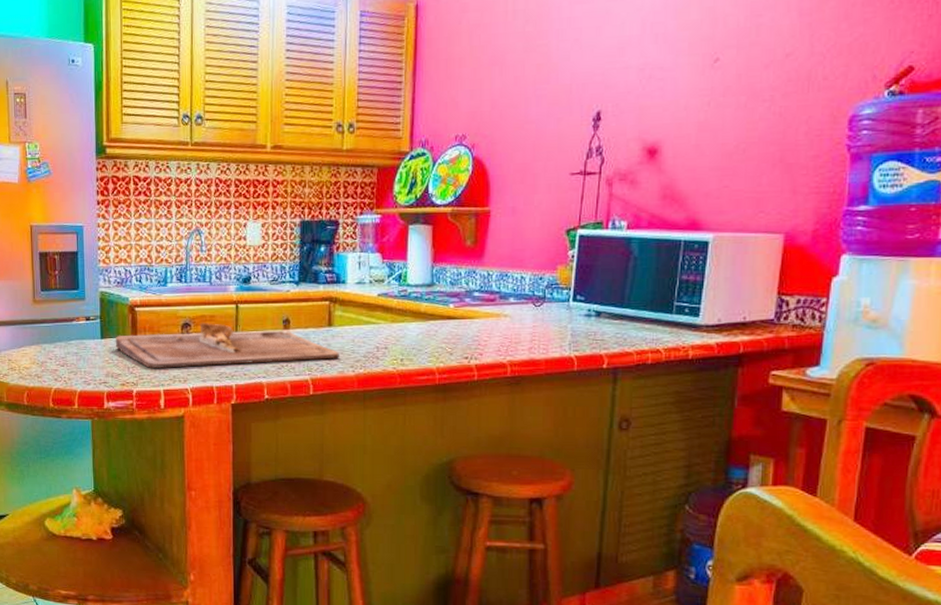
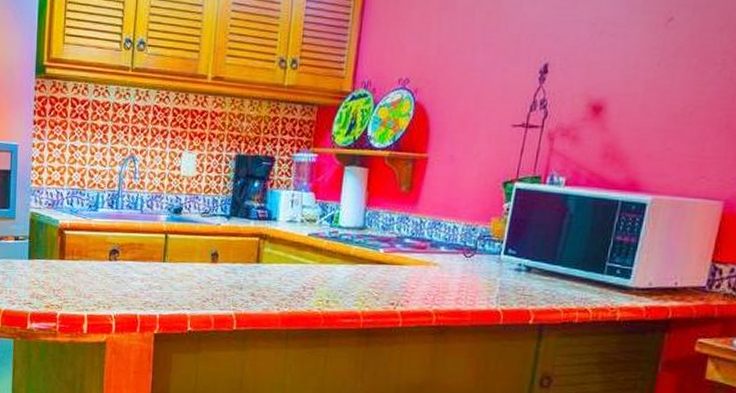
cutting board: present [115,323,339,368] -> none [42,250,265,296]

